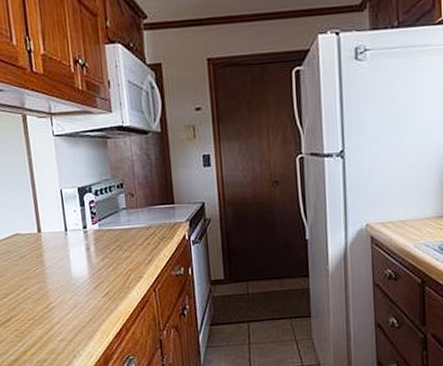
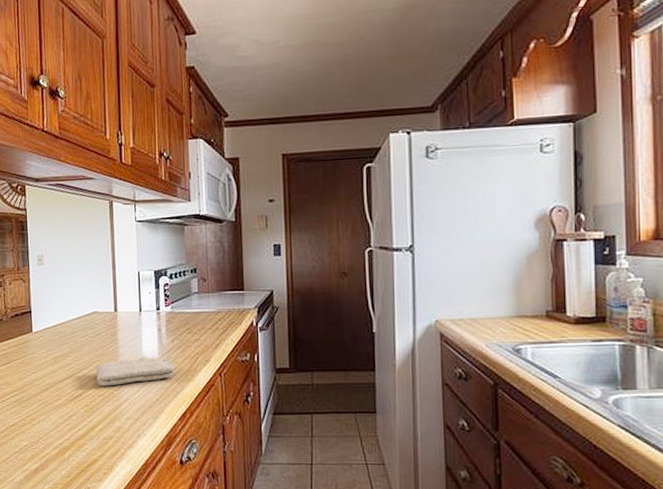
washcloth: none [23,276,107,310] -> present [96,357,175,386]

